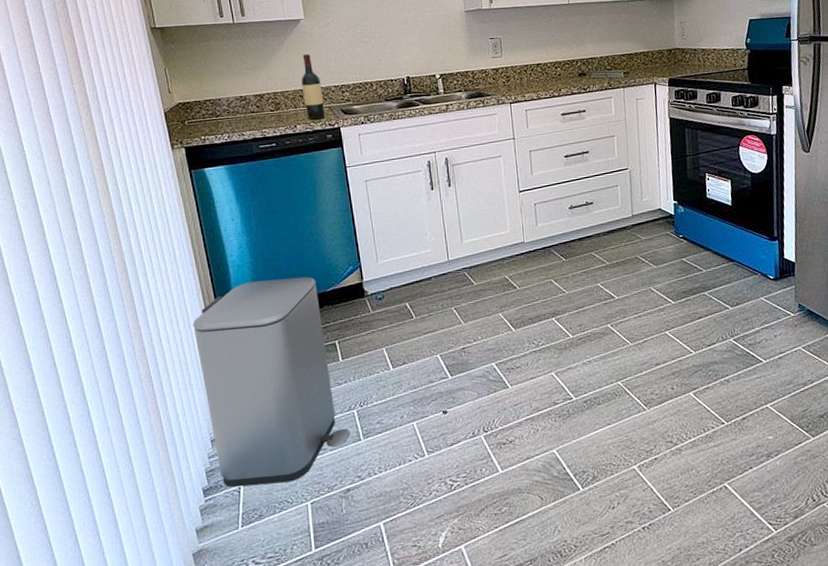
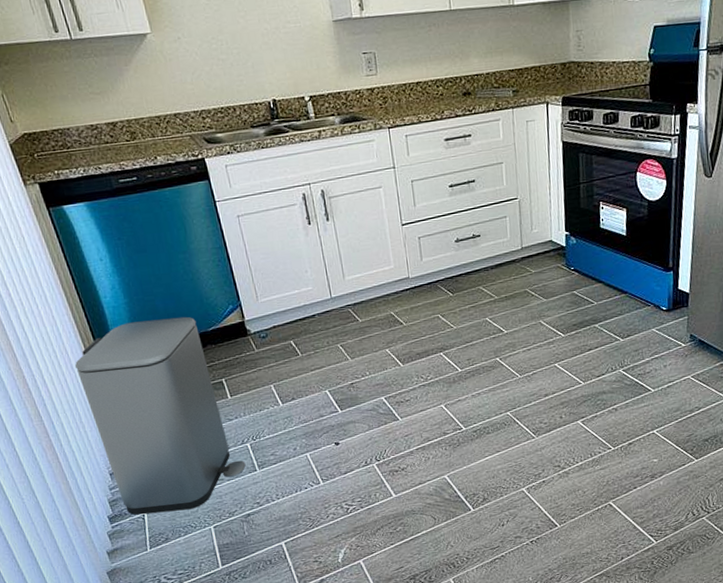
wine bottle: present [301,53,325,121] -> none [154,74,187,152]

